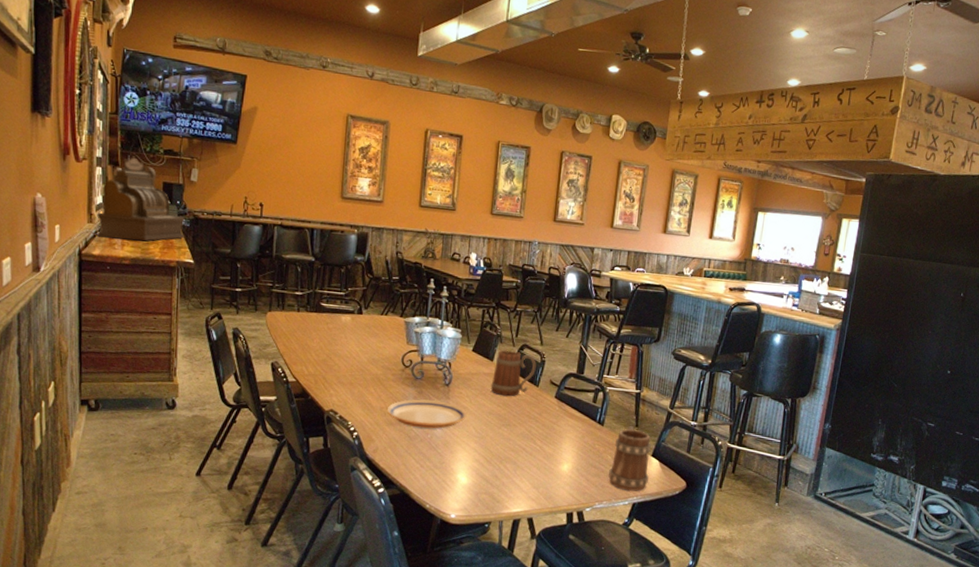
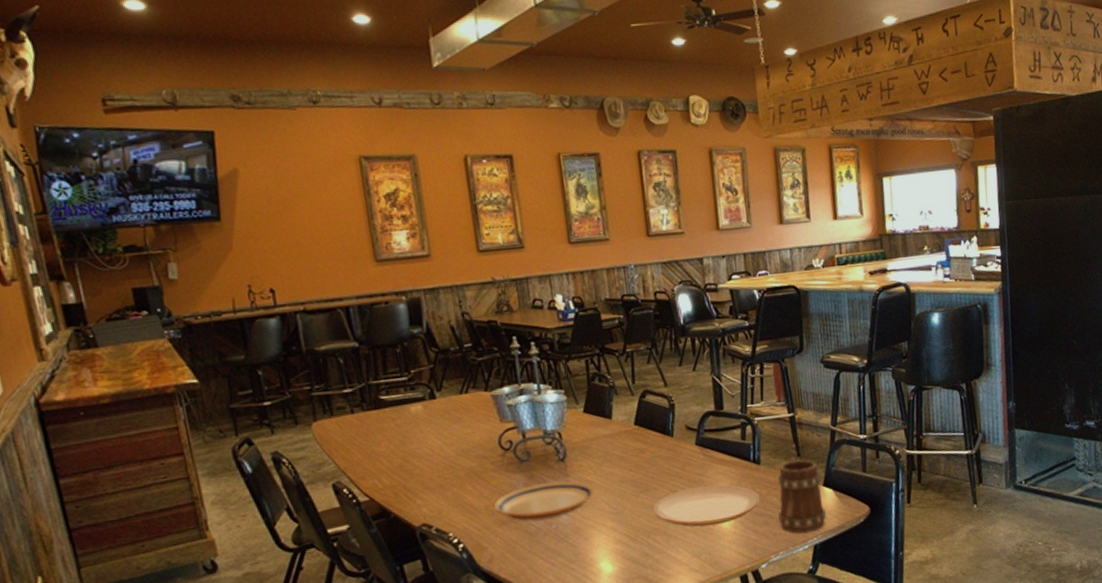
cash register: present [97,156,185,242] -> none [48,263,179,377]
beer mug: present [490,350,536,396] -> none [614,400,666,457]
plate: none [510,431,597,467] -> present [653,484,760,527]

